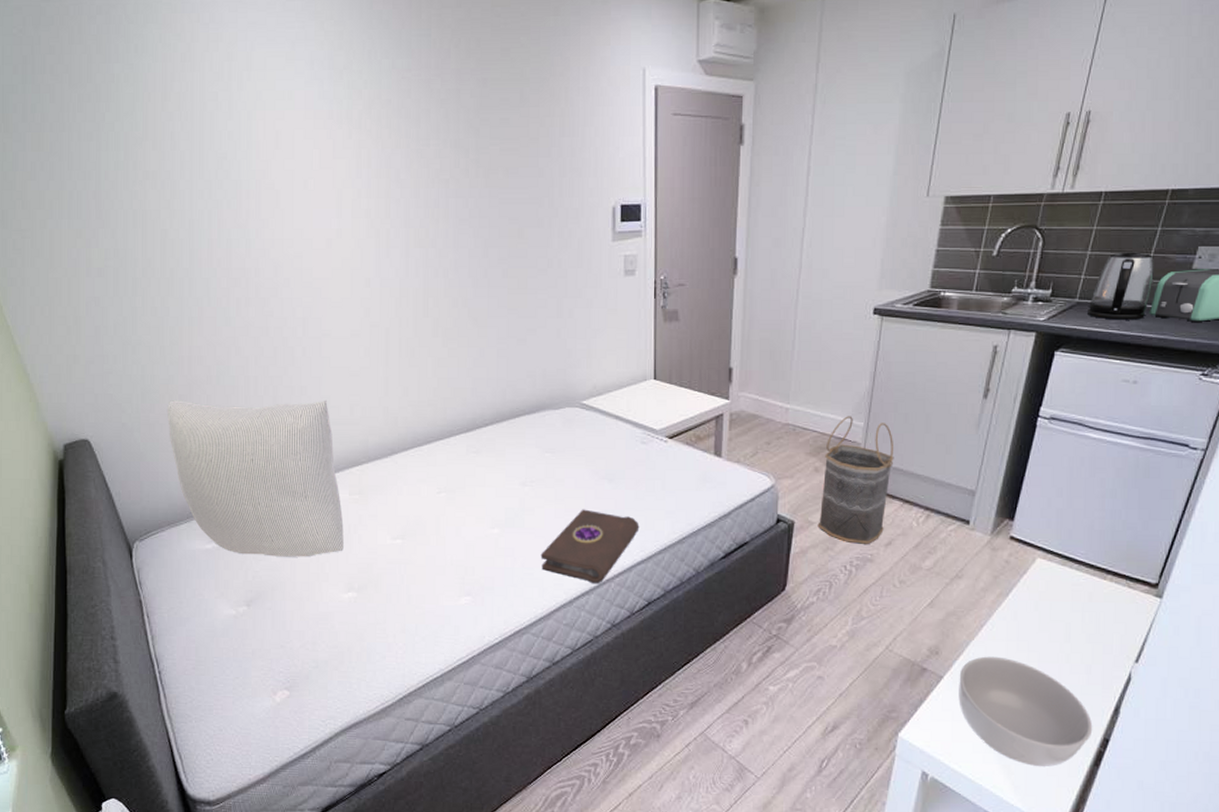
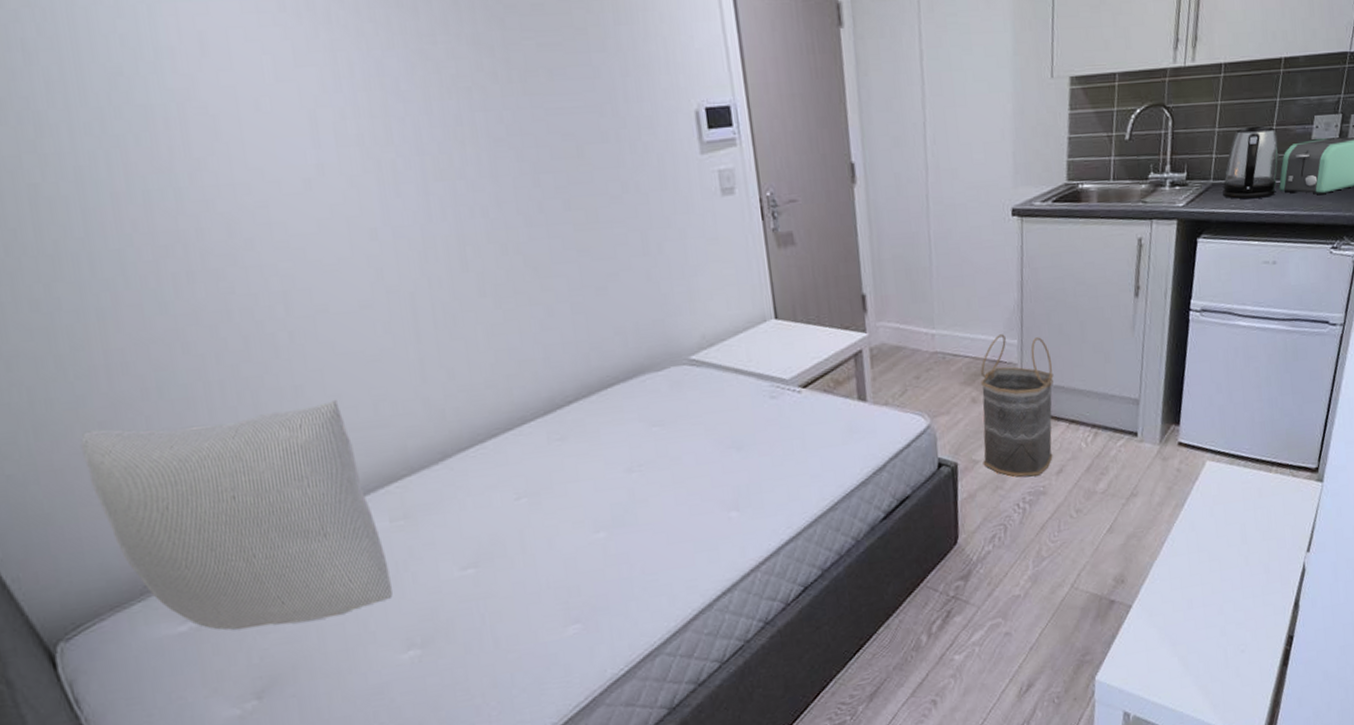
book: present [540,509,640,584] -> none [664,488,782,579]
bowl: present [958,656,1093,767] -> none [1147,572,1278,680]

